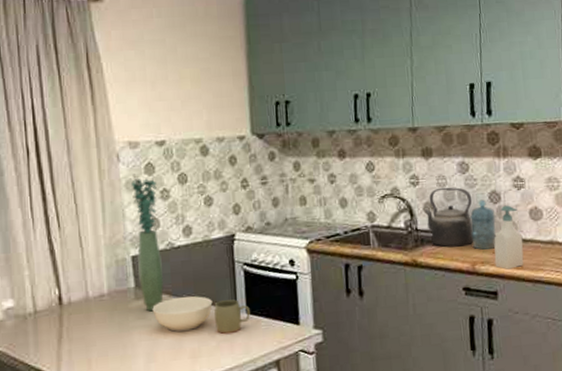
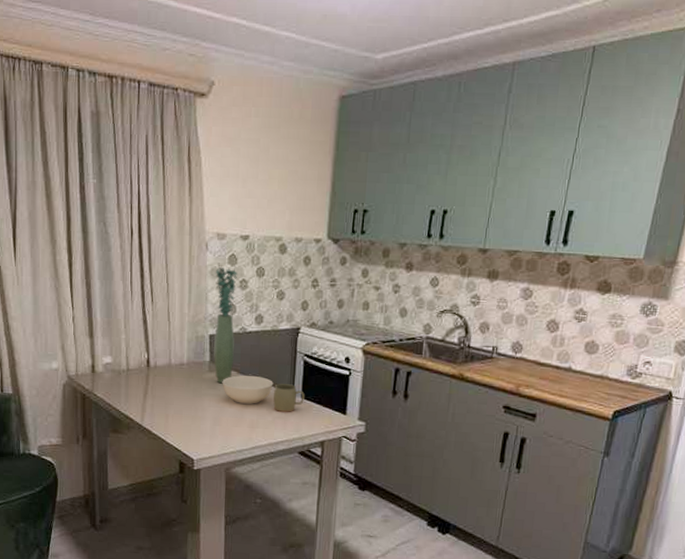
kettle: present [424,187,473,248] -> none [479,310,530,368]
canister: present [470,199,497,250] -> none [520,327,550,374]
soap bottle: present [493,205,524,270] -> none [539,335,574,396]

